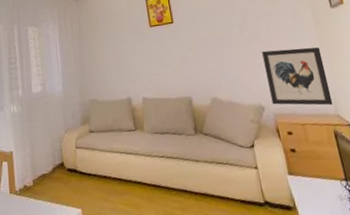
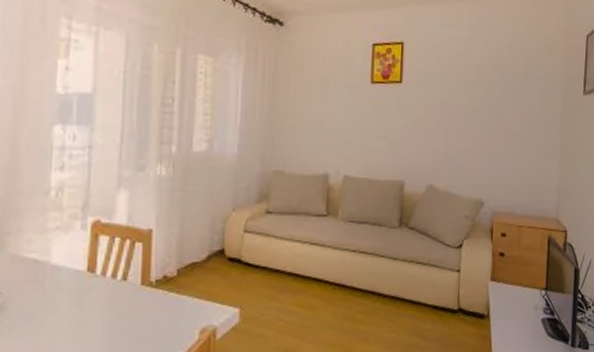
wall art: present [262,47,333,106] -> none [494,136,560,207]

